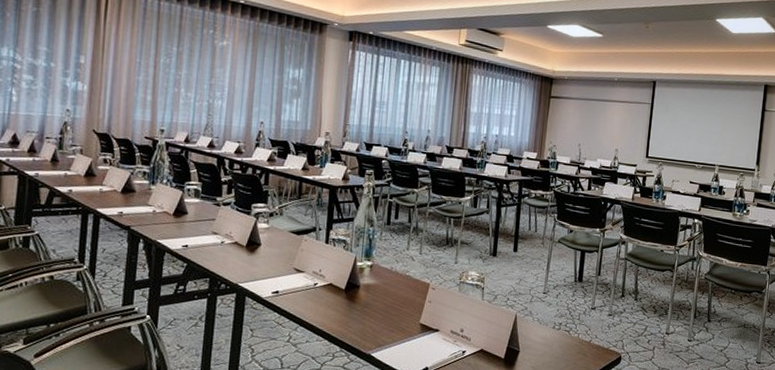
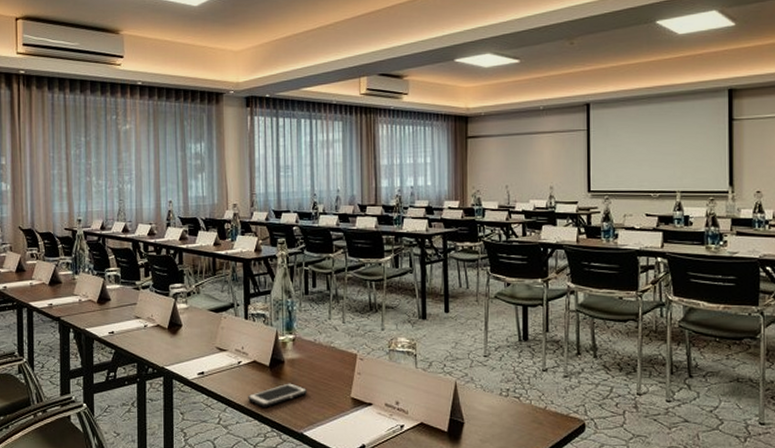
cell phone: none [319,306,380,328] -> present [247,383,308,407]

